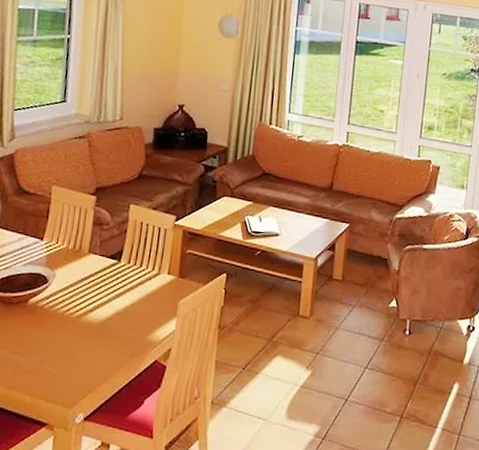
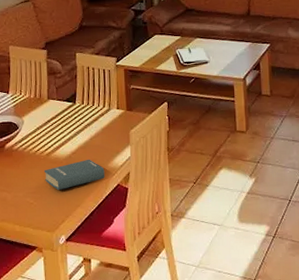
hardback book: none [70,327,143,361] -> present [44,159,105,191]

